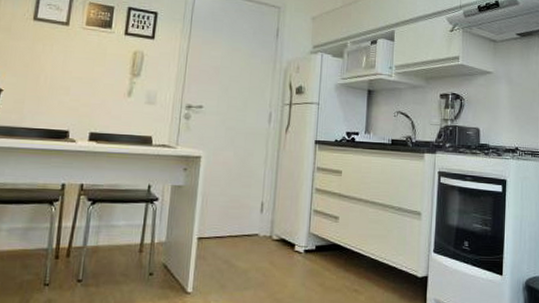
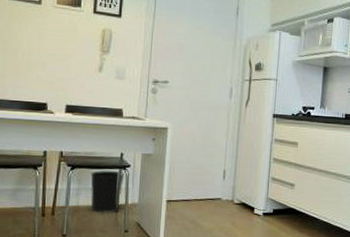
wastebasket: none [112,204,151,255] -> present [91,170,124,214]

